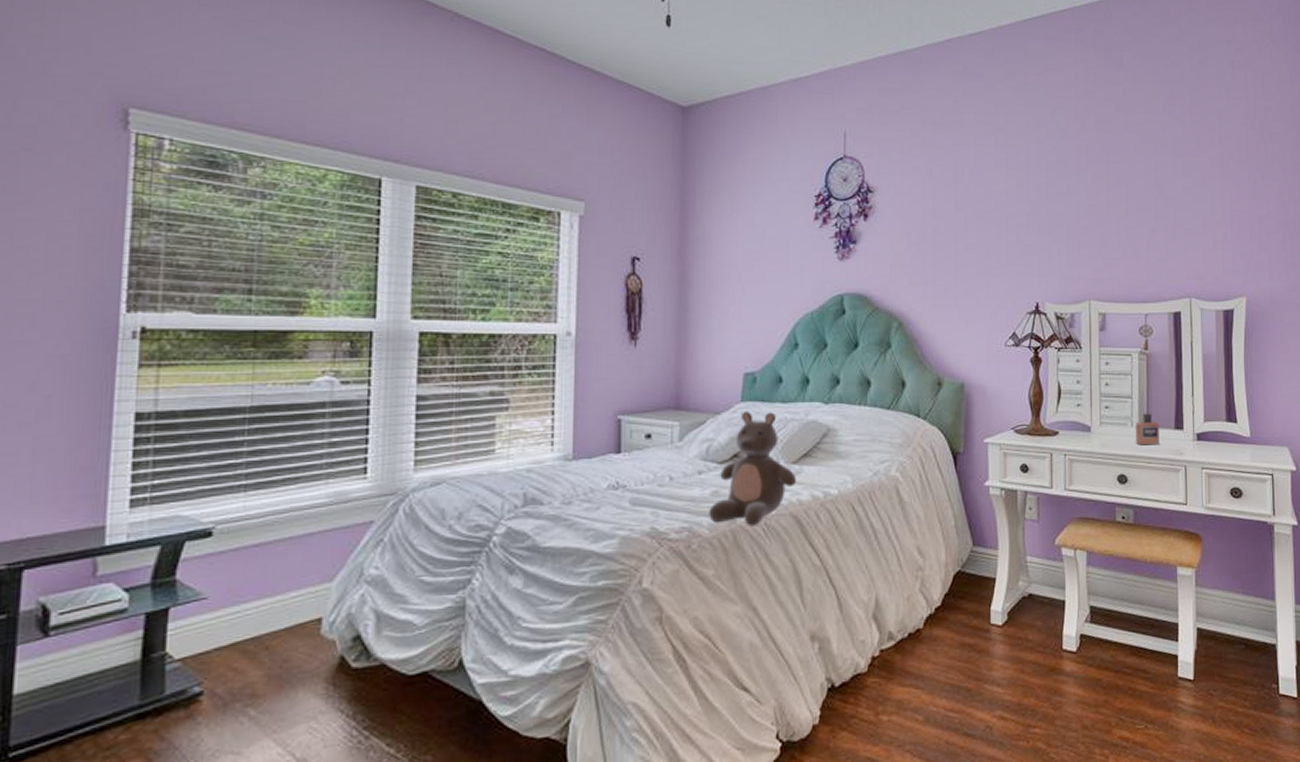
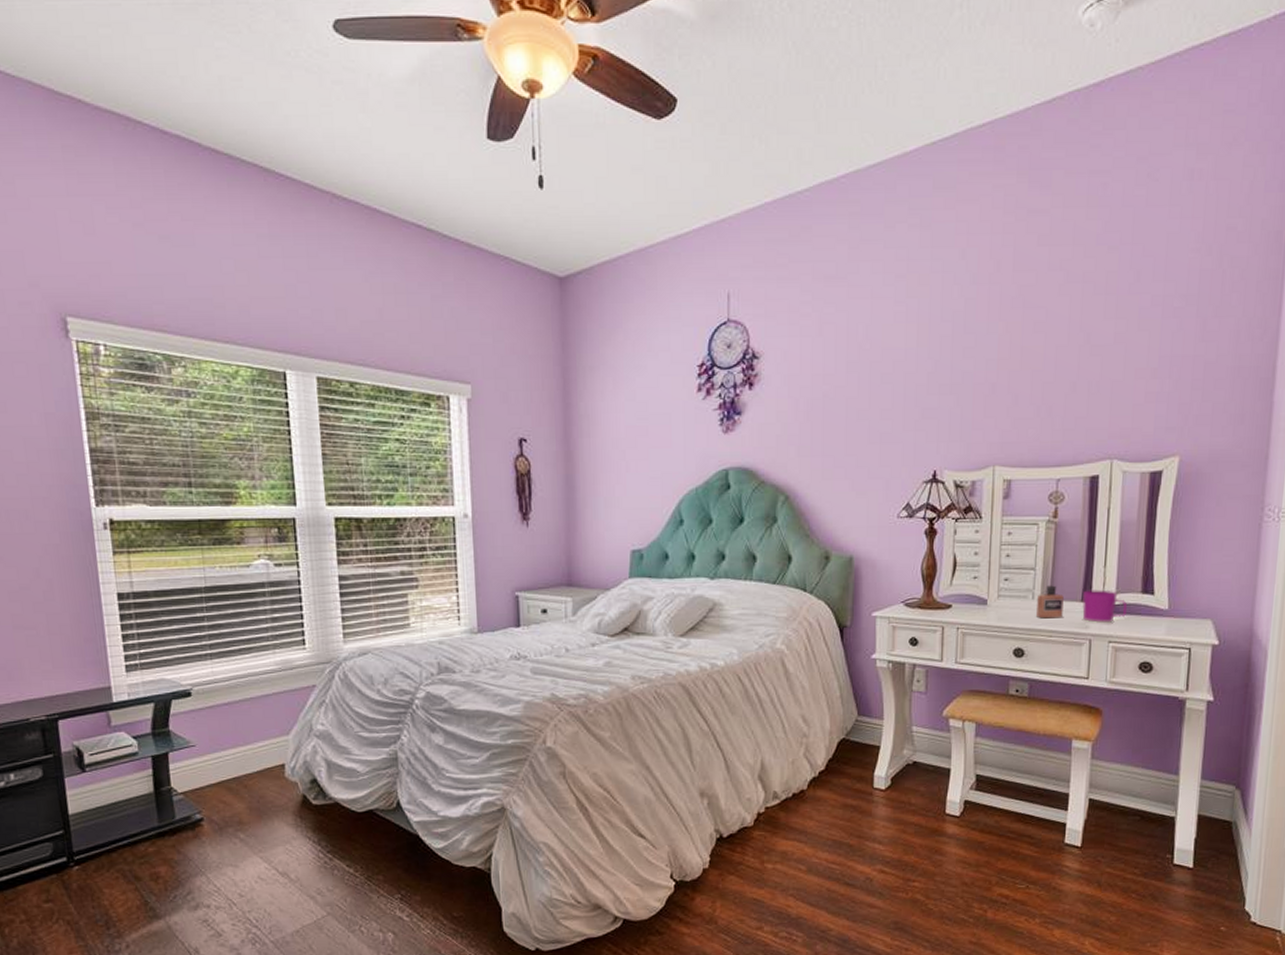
stuffed bear: present [709,411,797,527] -> none [603,586,685,694]
mug: none [1176,418,1215,450] -> present [1082,589,1127,623]

